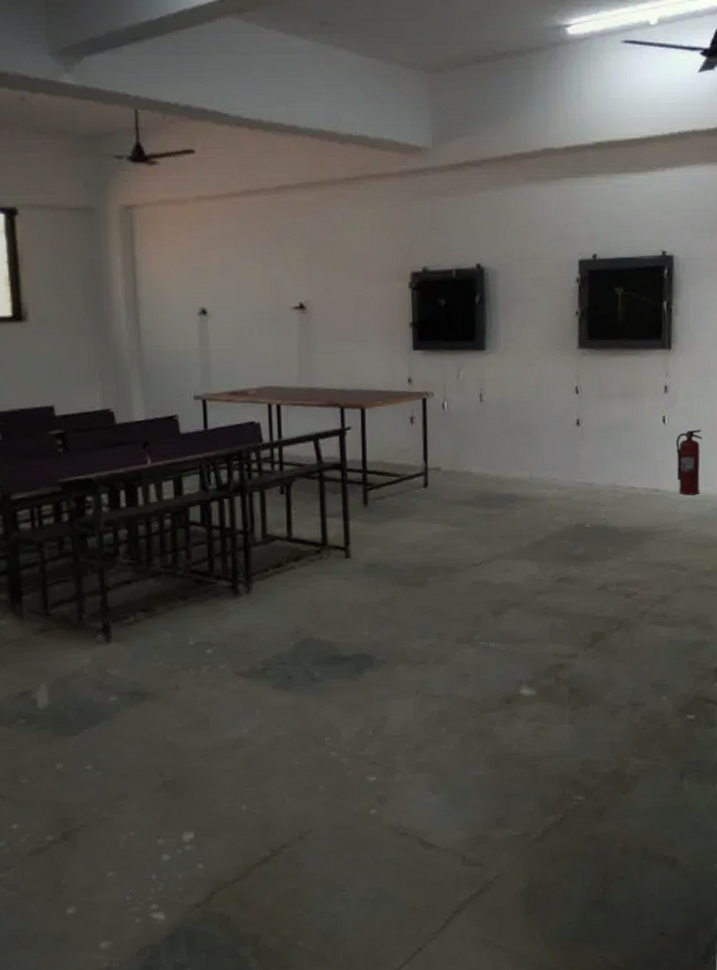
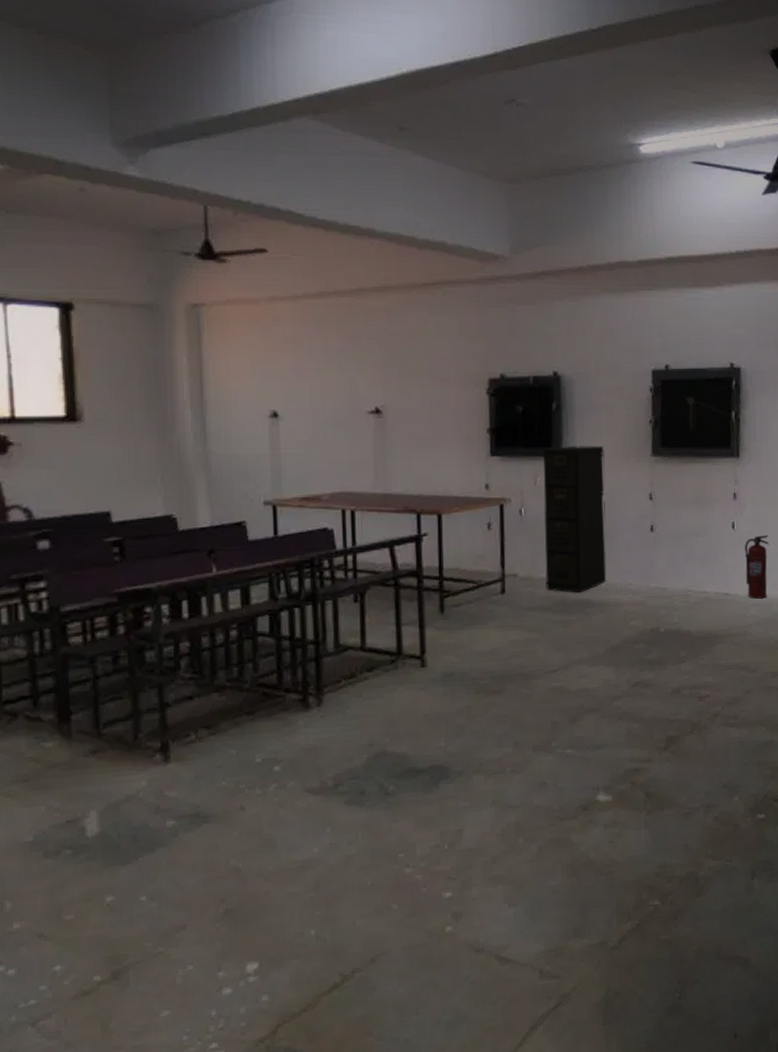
filing cabinet: none [466,338,531,488] -> present [543,445,607,593]

